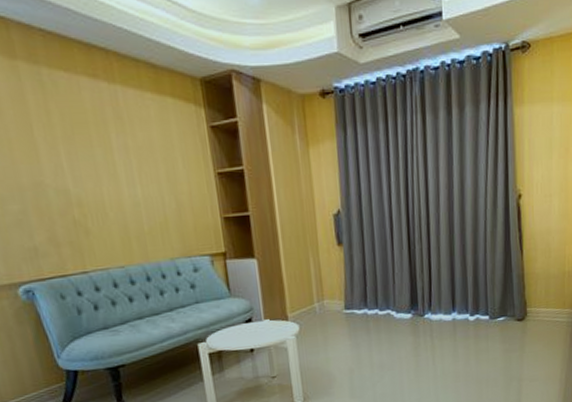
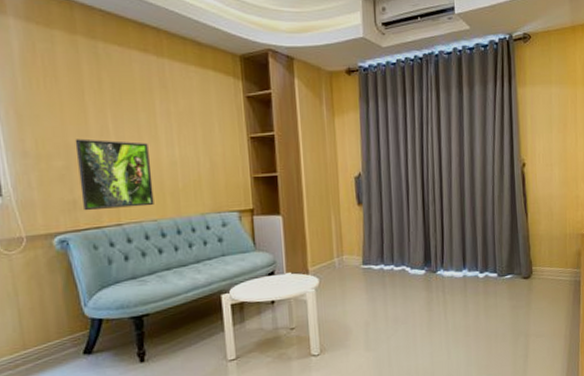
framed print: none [28,179,120,259] -> present [75,138,154,211]

